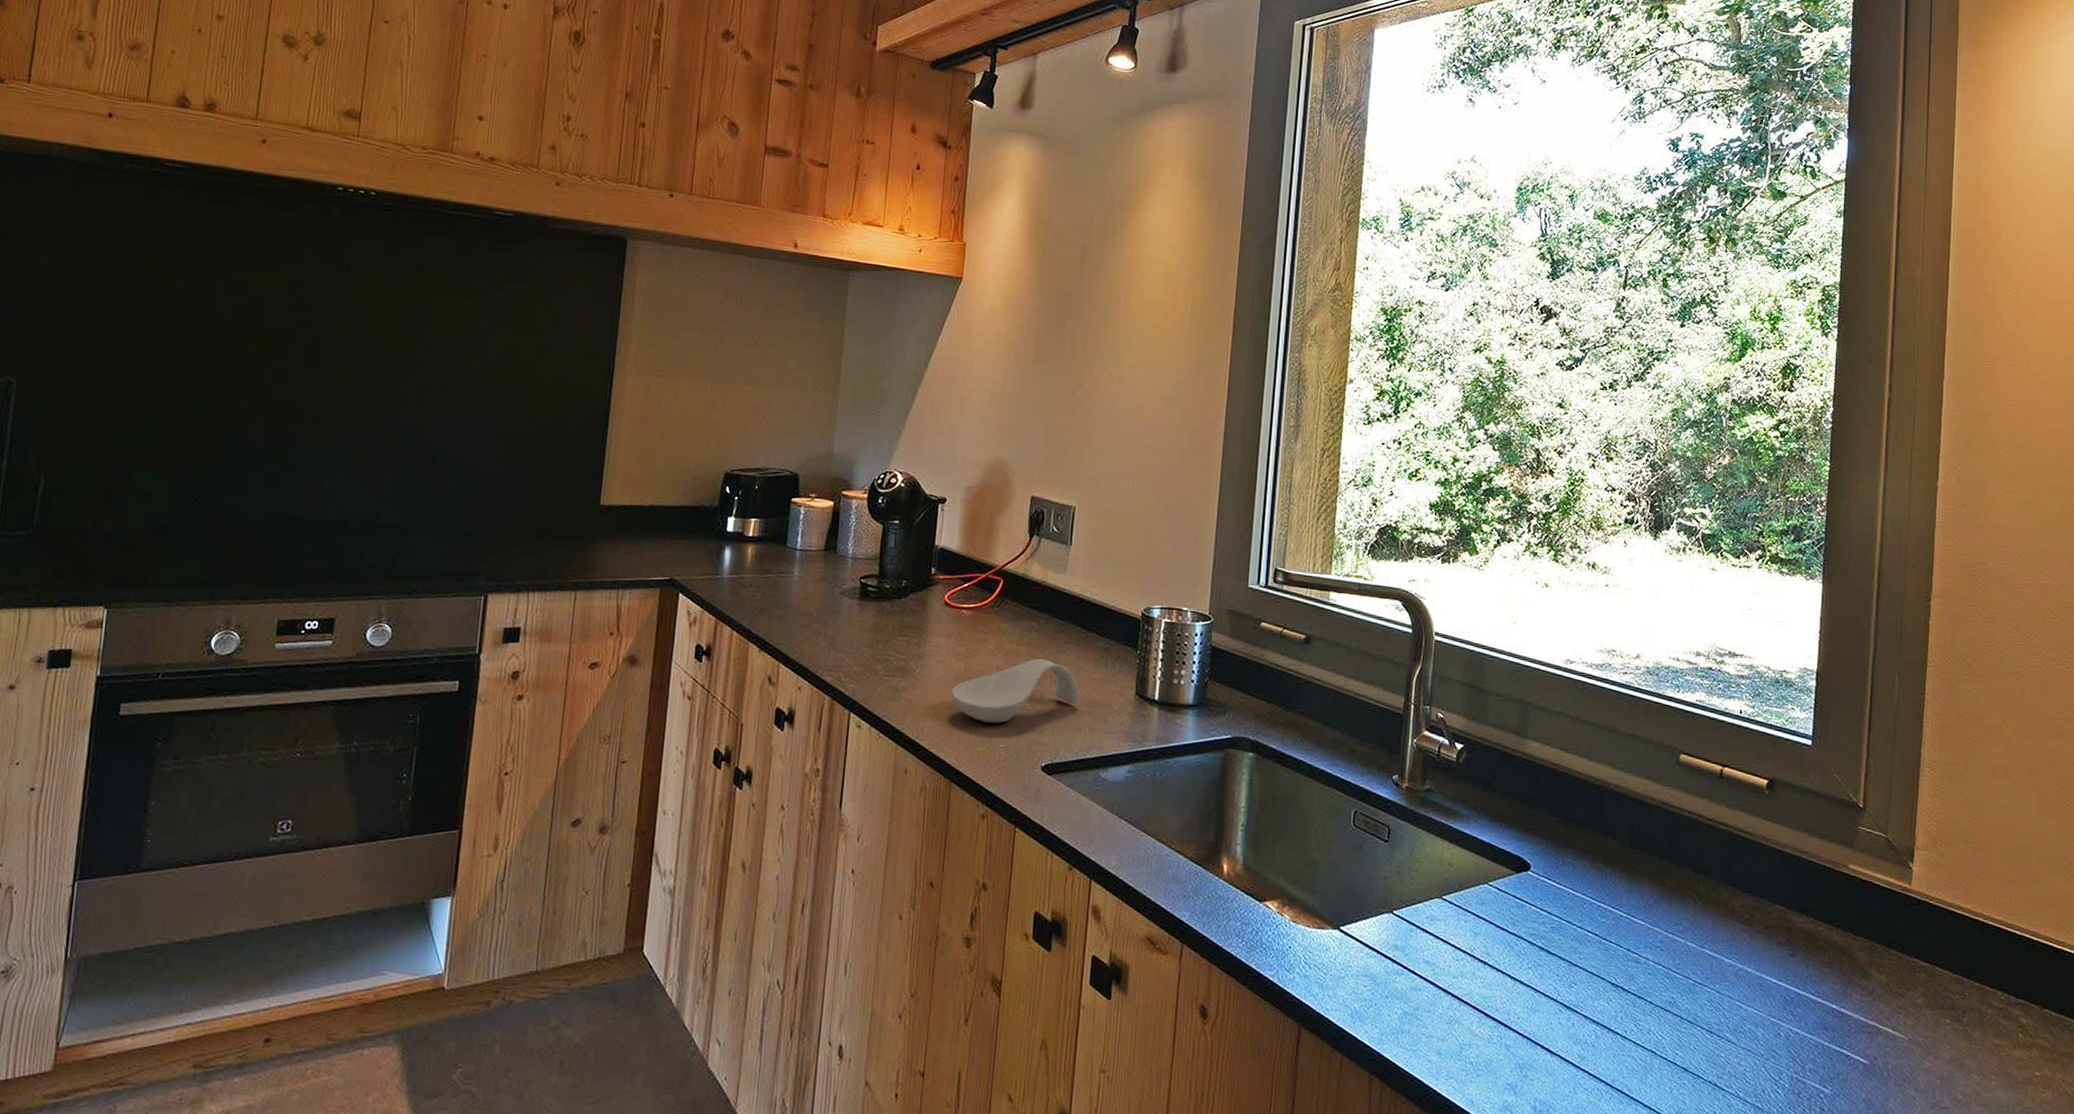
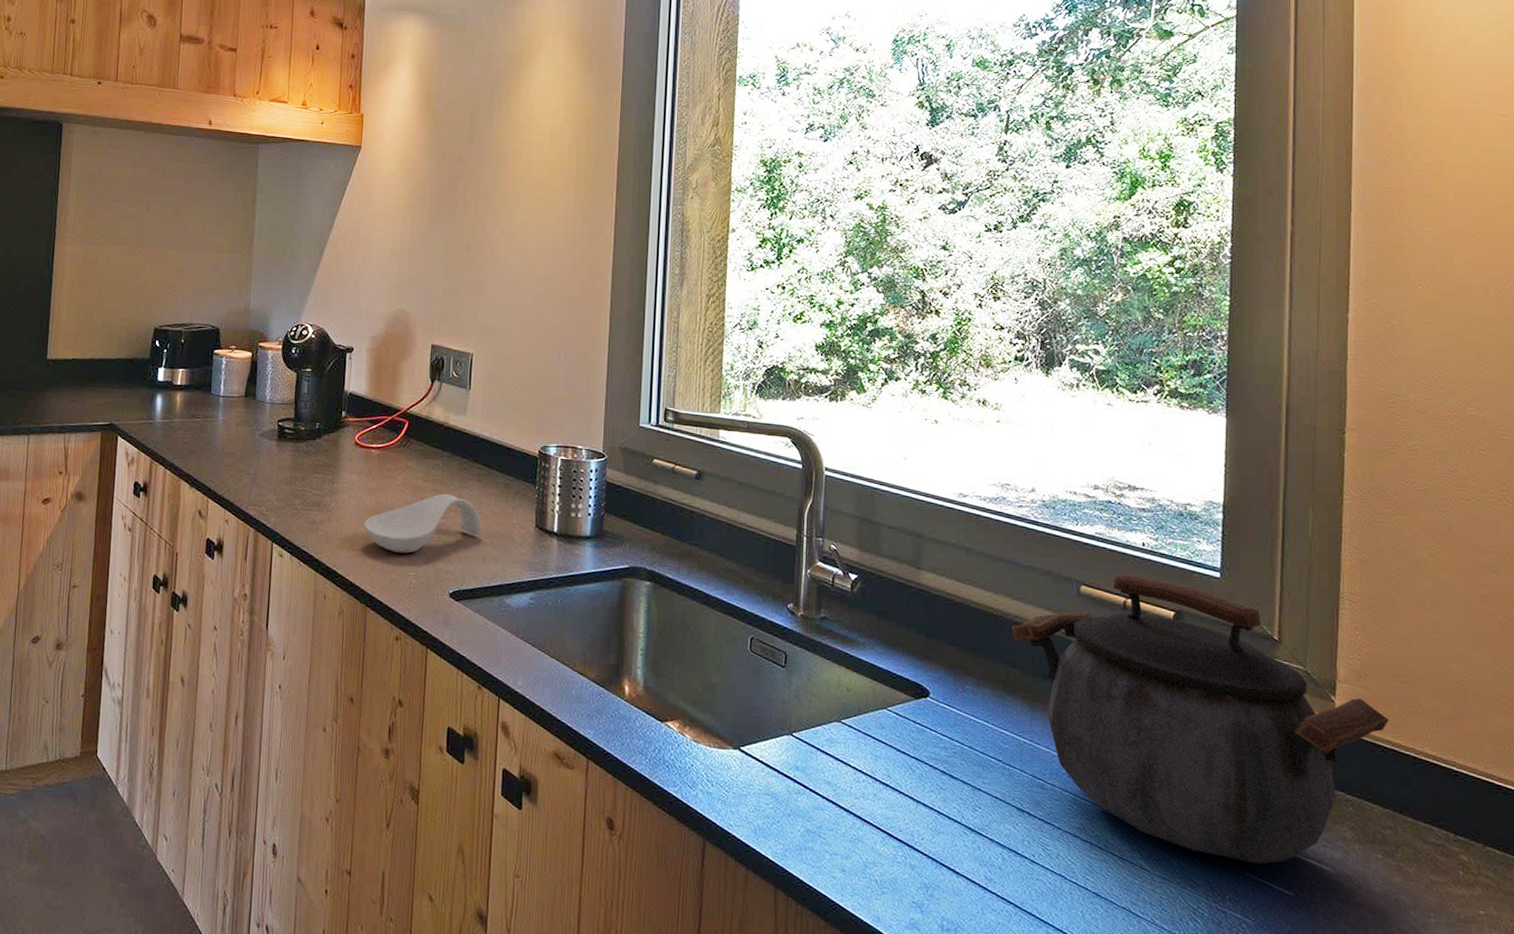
kettle: none [1612,740,1961,1033] -> present [1012,572,1389,865]

